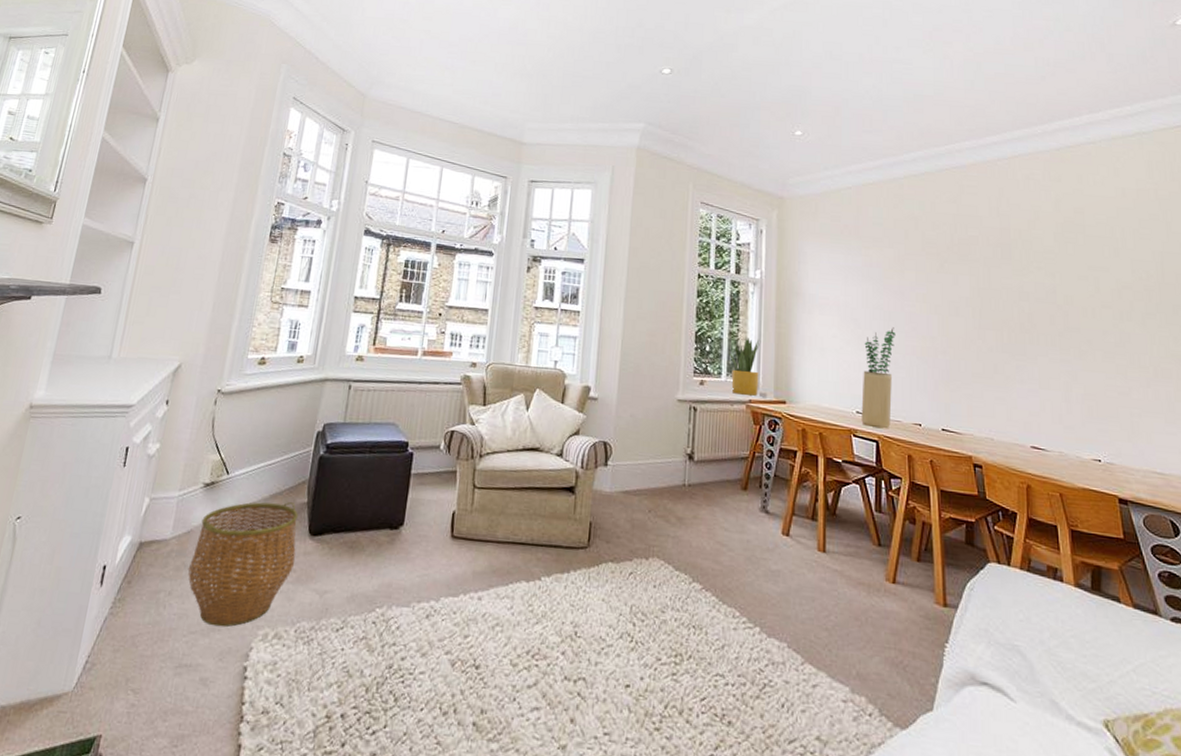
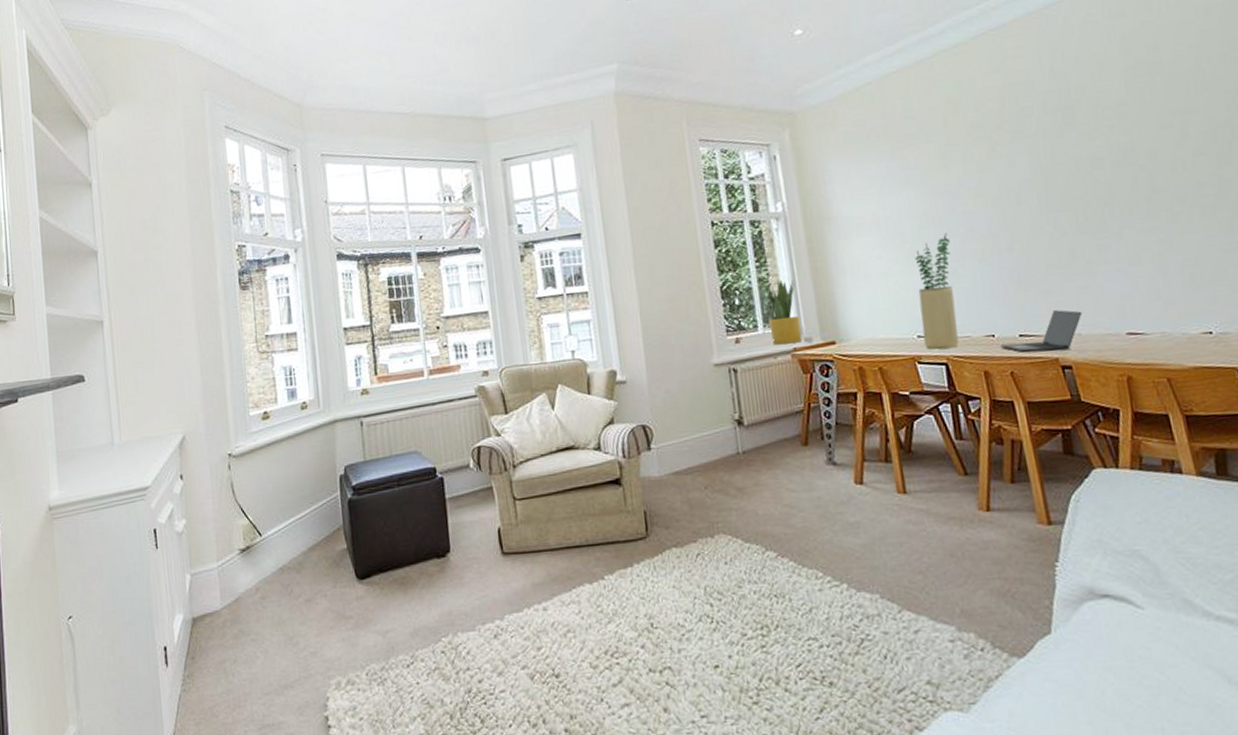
basket: present [188,502,298,627] -> none [246,551,350,684]
laptop: none [926,414,997,451] -> present [1001,310,1083,353]

